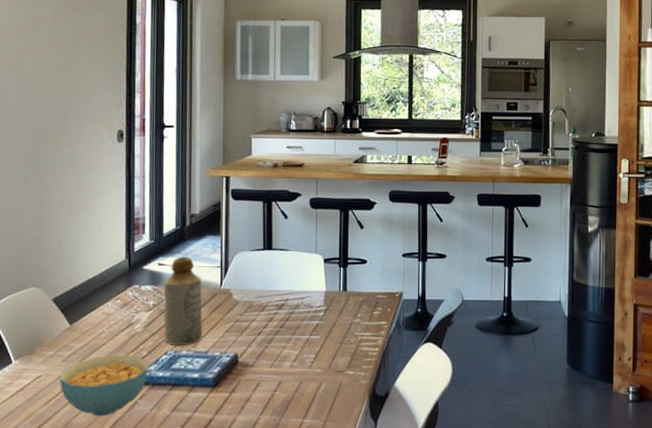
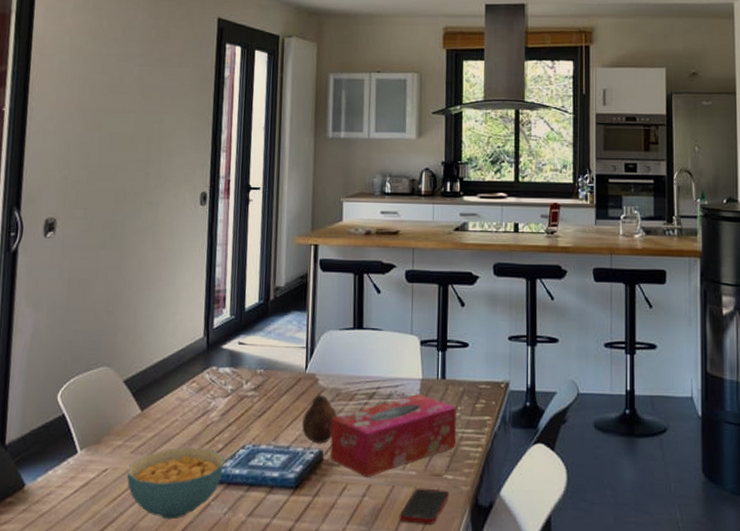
bottle: present [163,257,203,346] -> none [242,335,286,439]
fruit: none [219,306,251,348] -> present [302,394,338,444]
tissue box: none [244,304,357,375] -> present [329,394,457,477]
cell phone: none [306,382,350,412] -> present [399,488,449,525]

